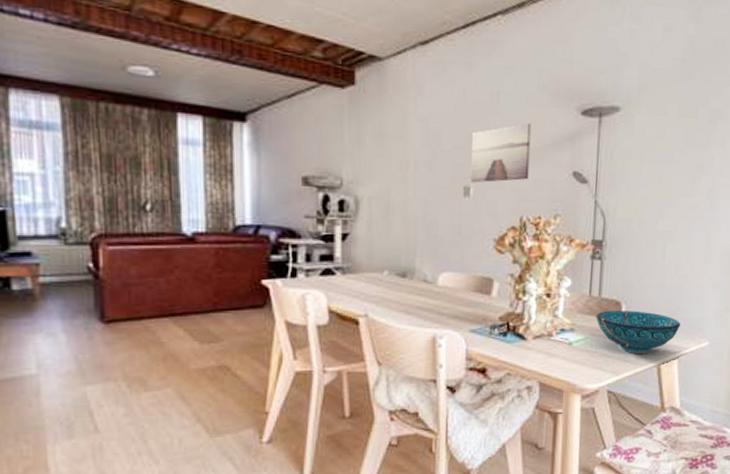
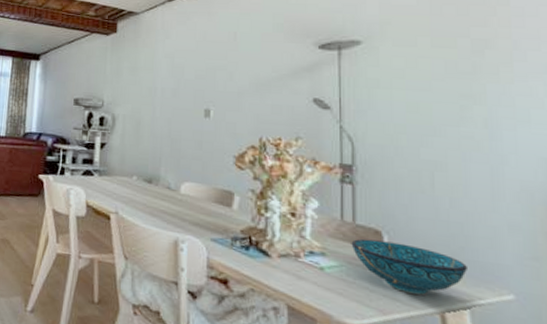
wall art: present [471,122,531,183] -> none [211,56,268,107]

